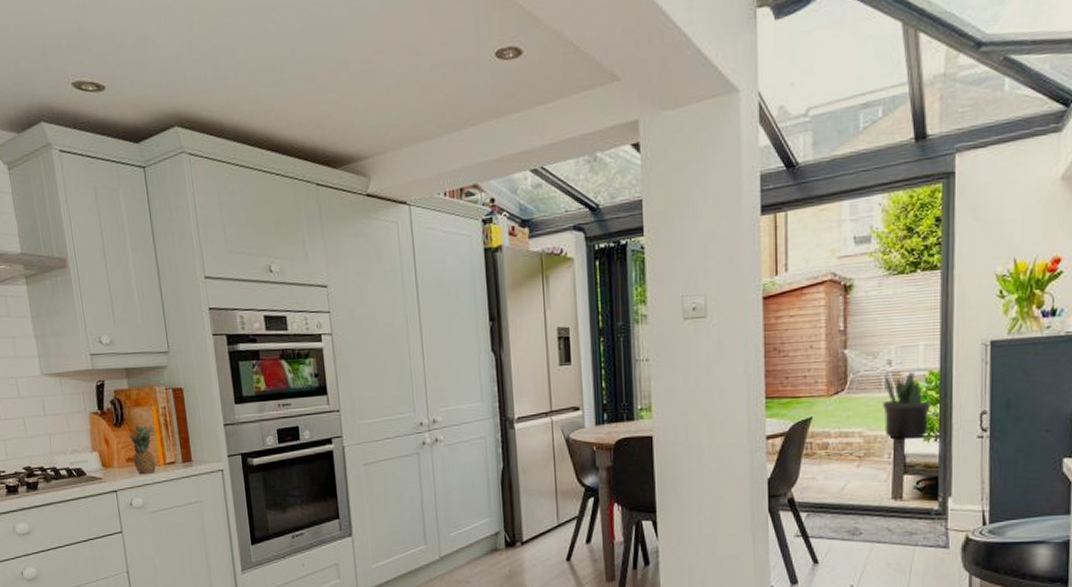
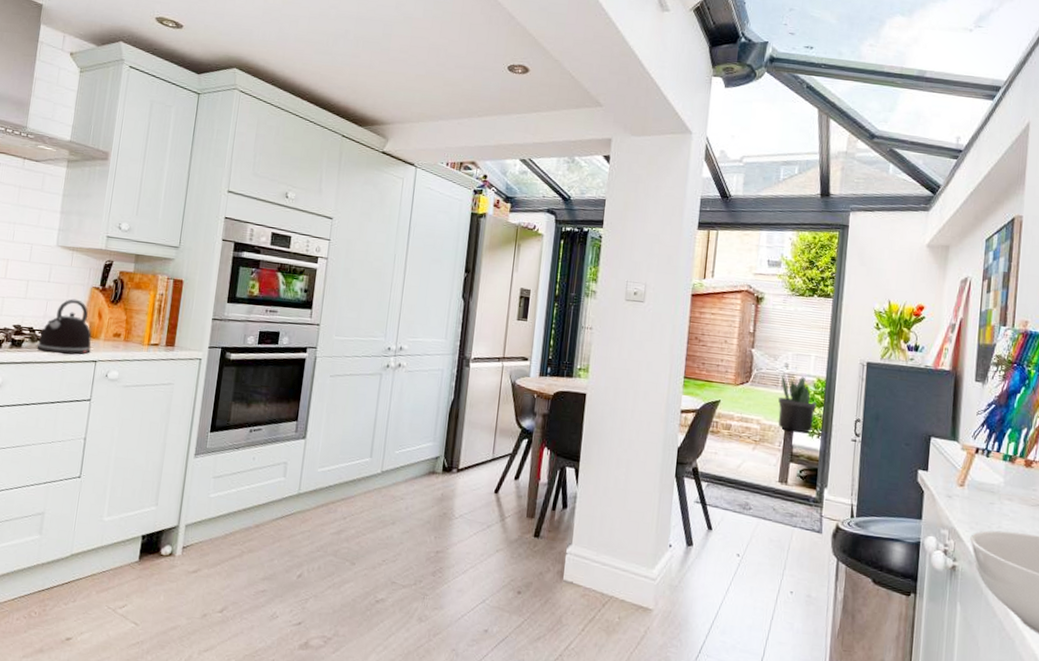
kettle: none [52,429,108,491] -> present [37,298,92,355]
fruit: present [127,424,156,475] -> none [119,304,148,351]

